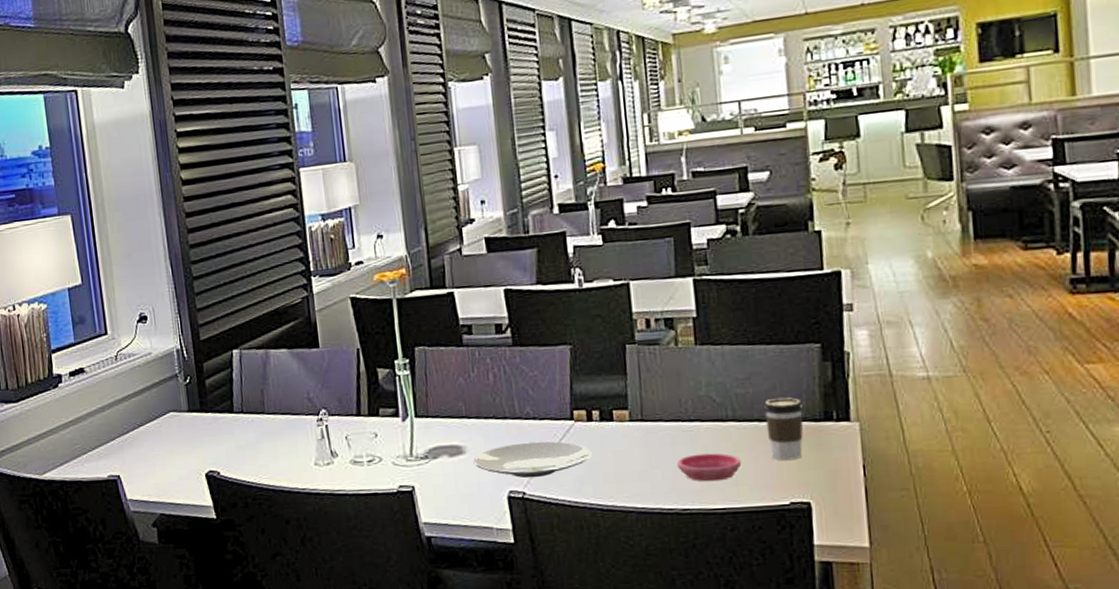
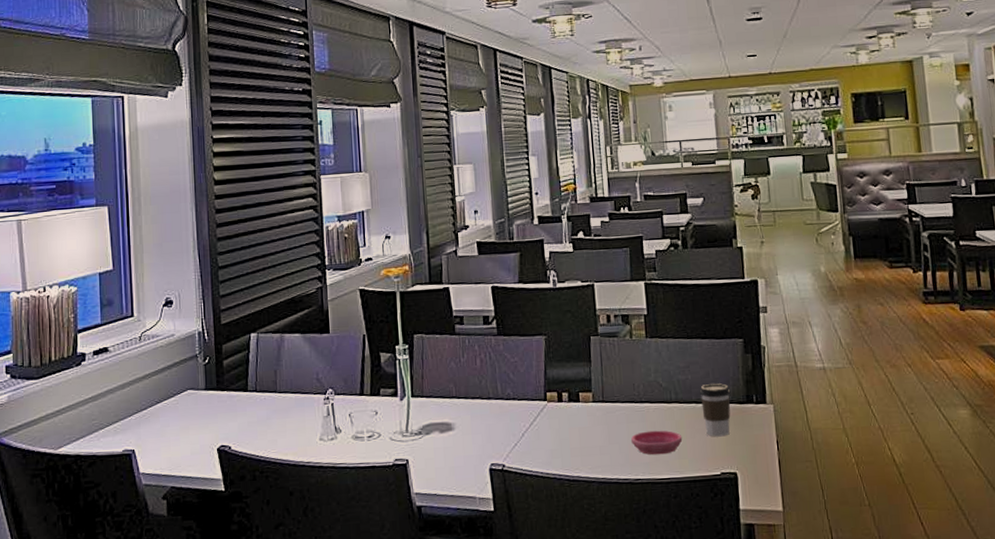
plate: present [473,440,592,478] -> none [461,419,561,452]

